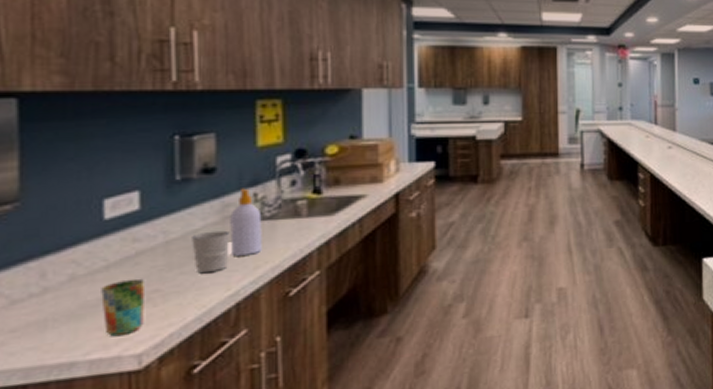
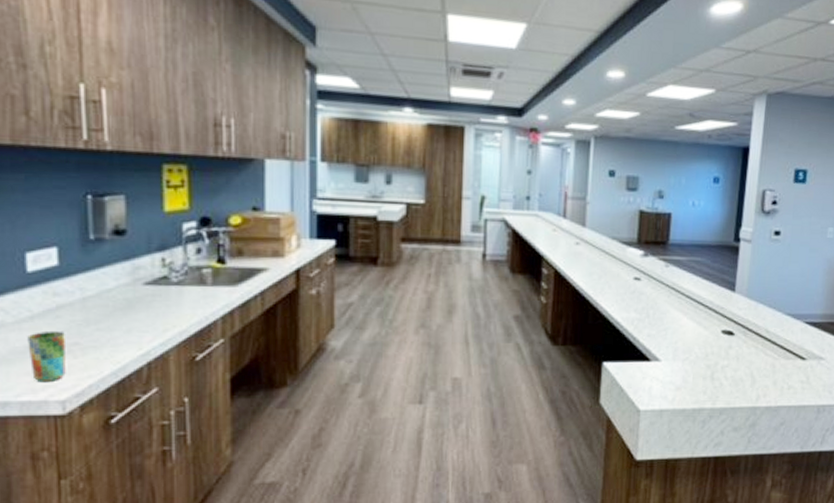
cup: present [192,230,230,274] -> none [106,291,141,332]
soap bottle: present [230,188,262,256] -> none [140,252,170,318]

